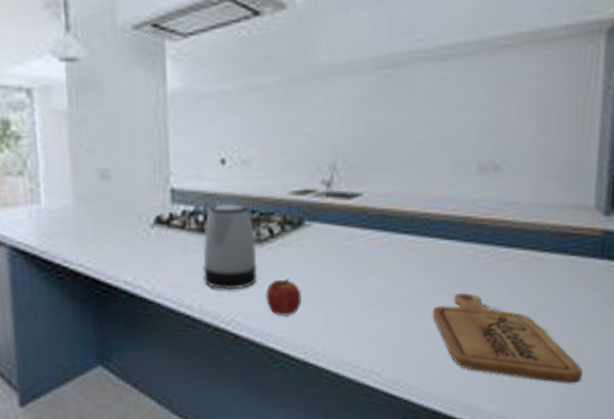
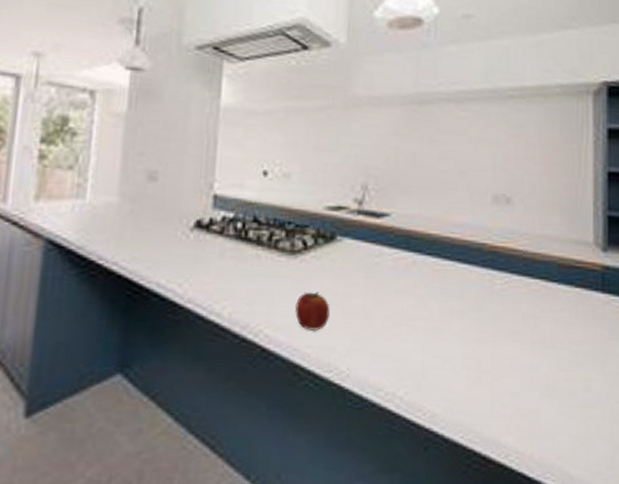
kettle: present [202,204,258,290] -> none [236,213,290,300]
cutting board: present [432,293,583,384] -> none [453,318,594,419]

